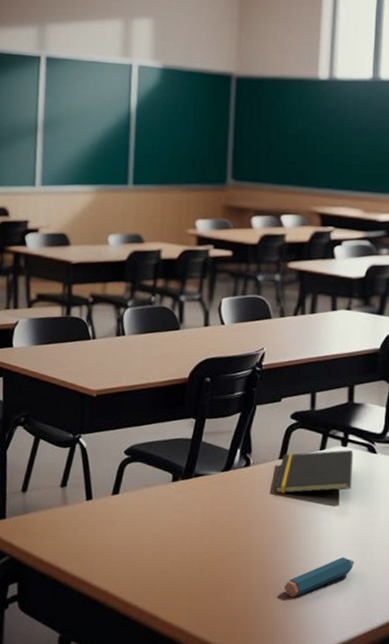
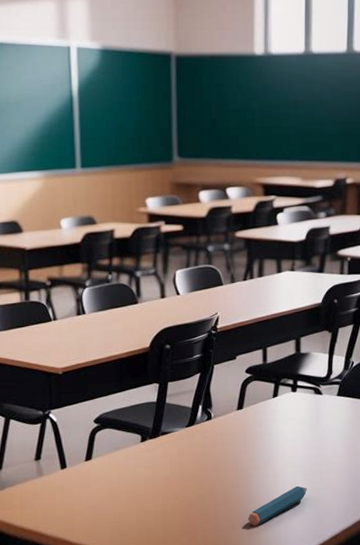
notepad: present [274,450,354,494] -> none [234,395,303,440]

